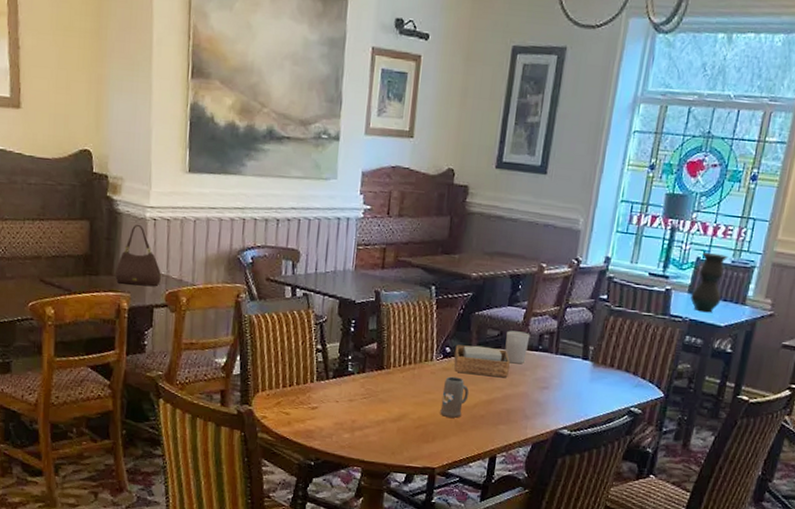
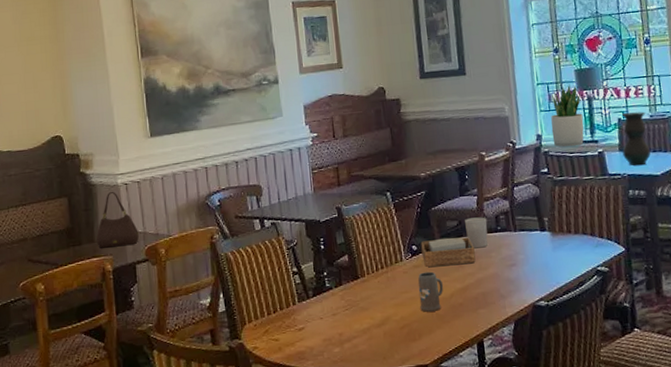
planter: none [620,208,665,279] -> present [550,84,584,148]

